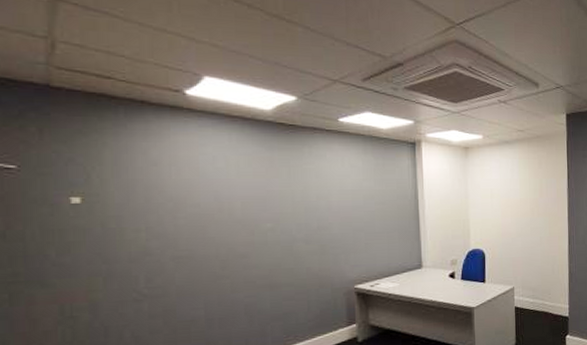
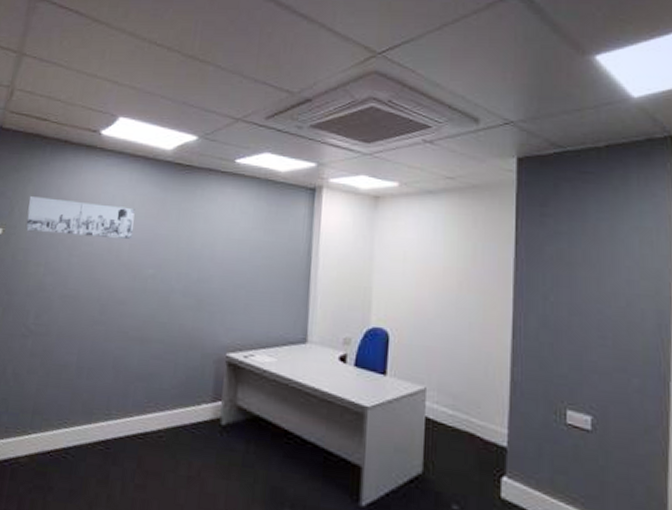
wall art: none [108,160,244,198] -> present [25,195,135,239]

